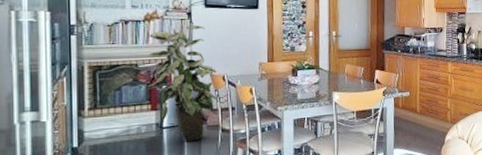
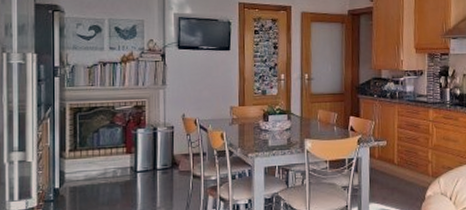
indoor plant: present [147,24,218,142] -> none [122,66,189,187]

